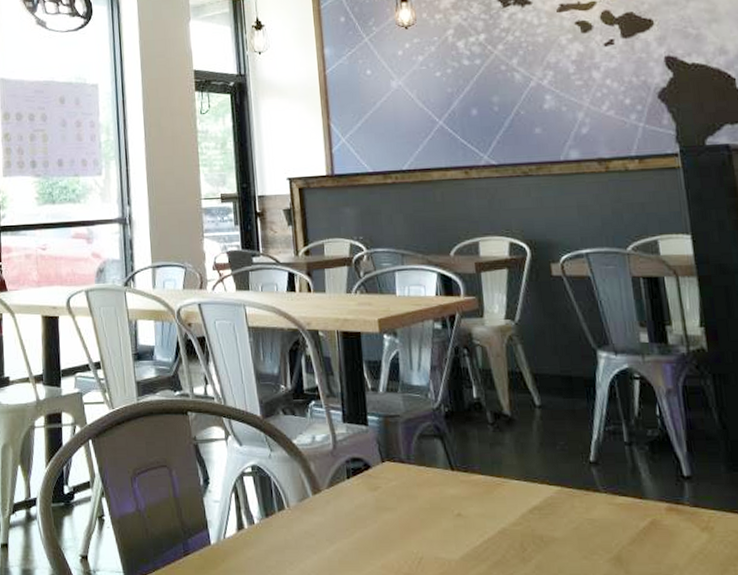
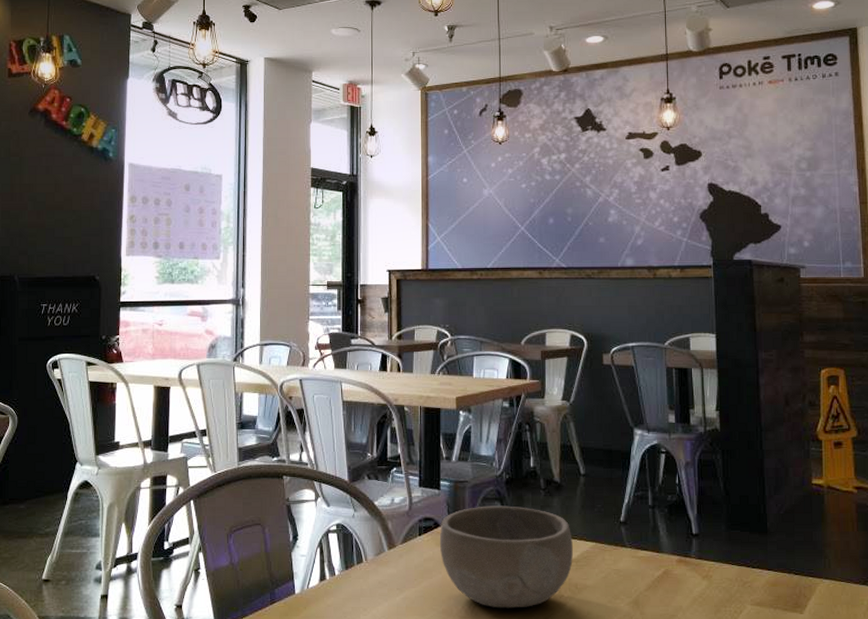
bowl: none [371,443,535,564] -> present [439,505,573,609]

